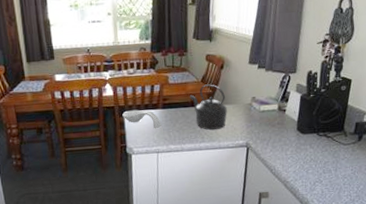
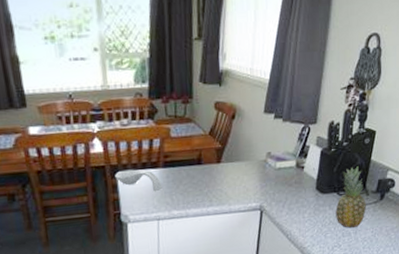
kettle: present [189,84,227,130] -> none [195,137,239,192]
fruit: none [316,110,346,165] -> present [335,166,367,228]

